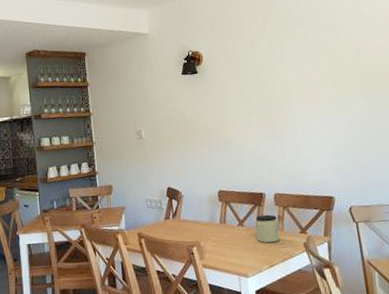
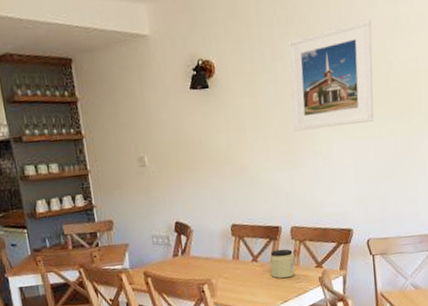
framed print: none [265,15,347,109] -> present [288,19,374,132]

